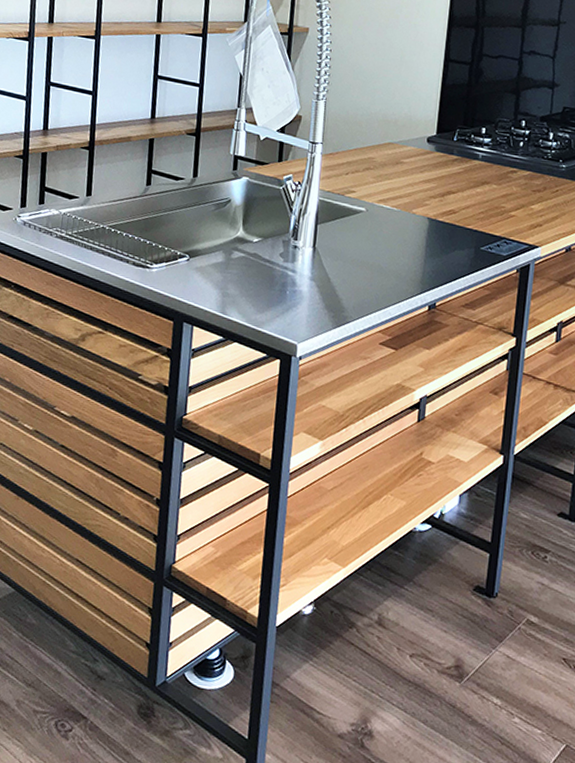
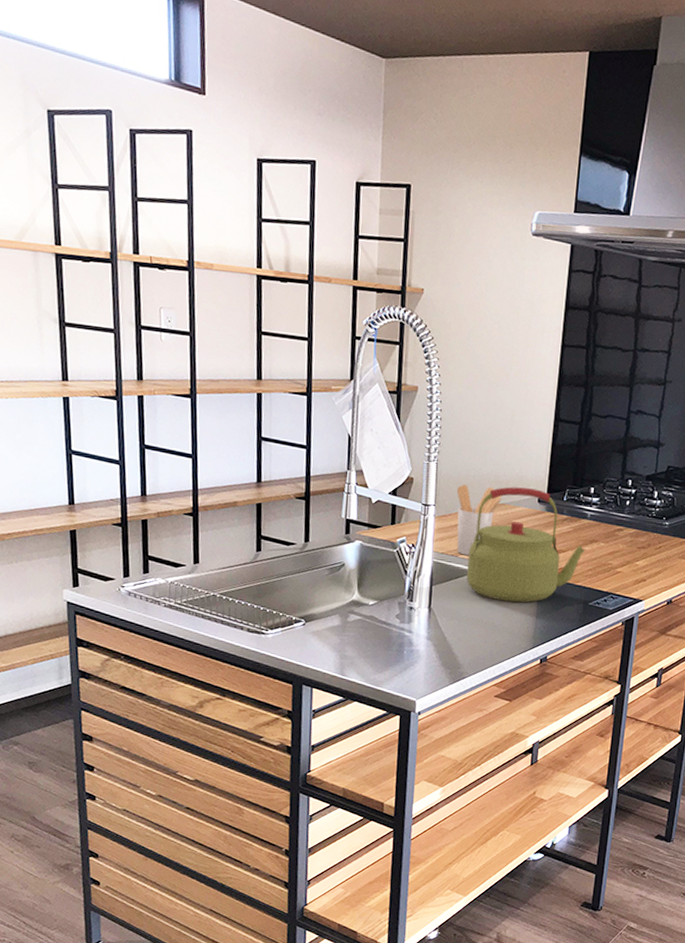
utensil holder: none [343,123,390,195] -> present [457,484,502,556]
kettle: none [352,126,477,245] -> present [467,487,586,603]

